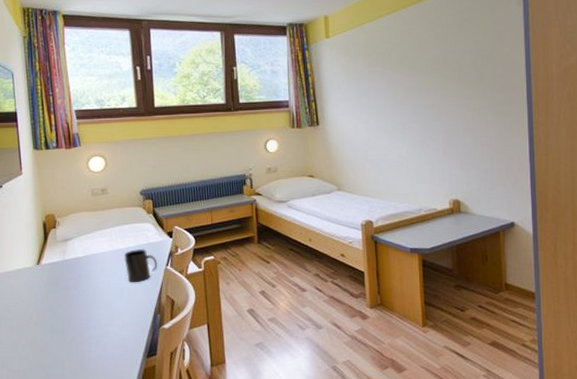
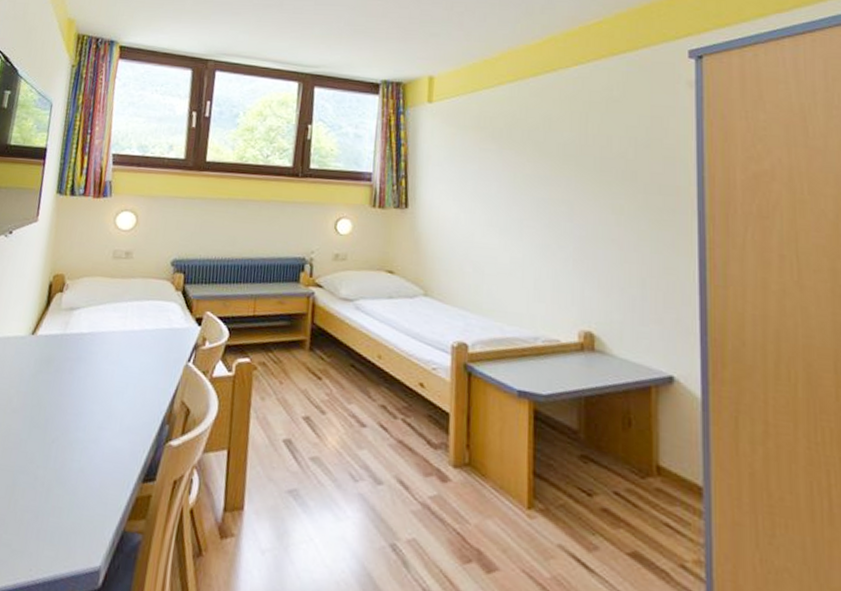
mug: present [124,248,158,282] -> none [136,333,178,378]

